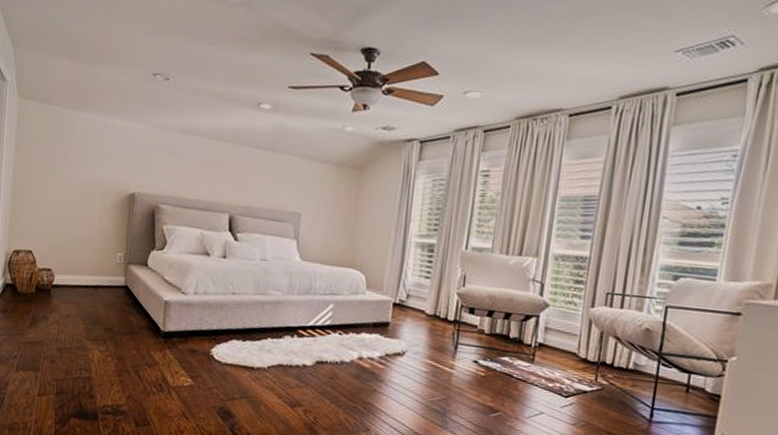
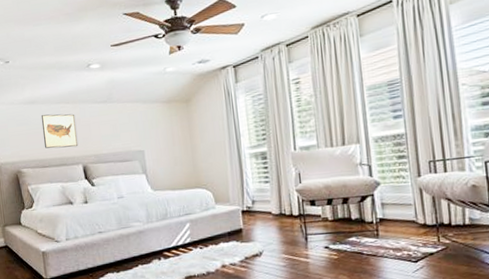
wall art: none [191,149,232,193] -> present [41,114,79,149]

